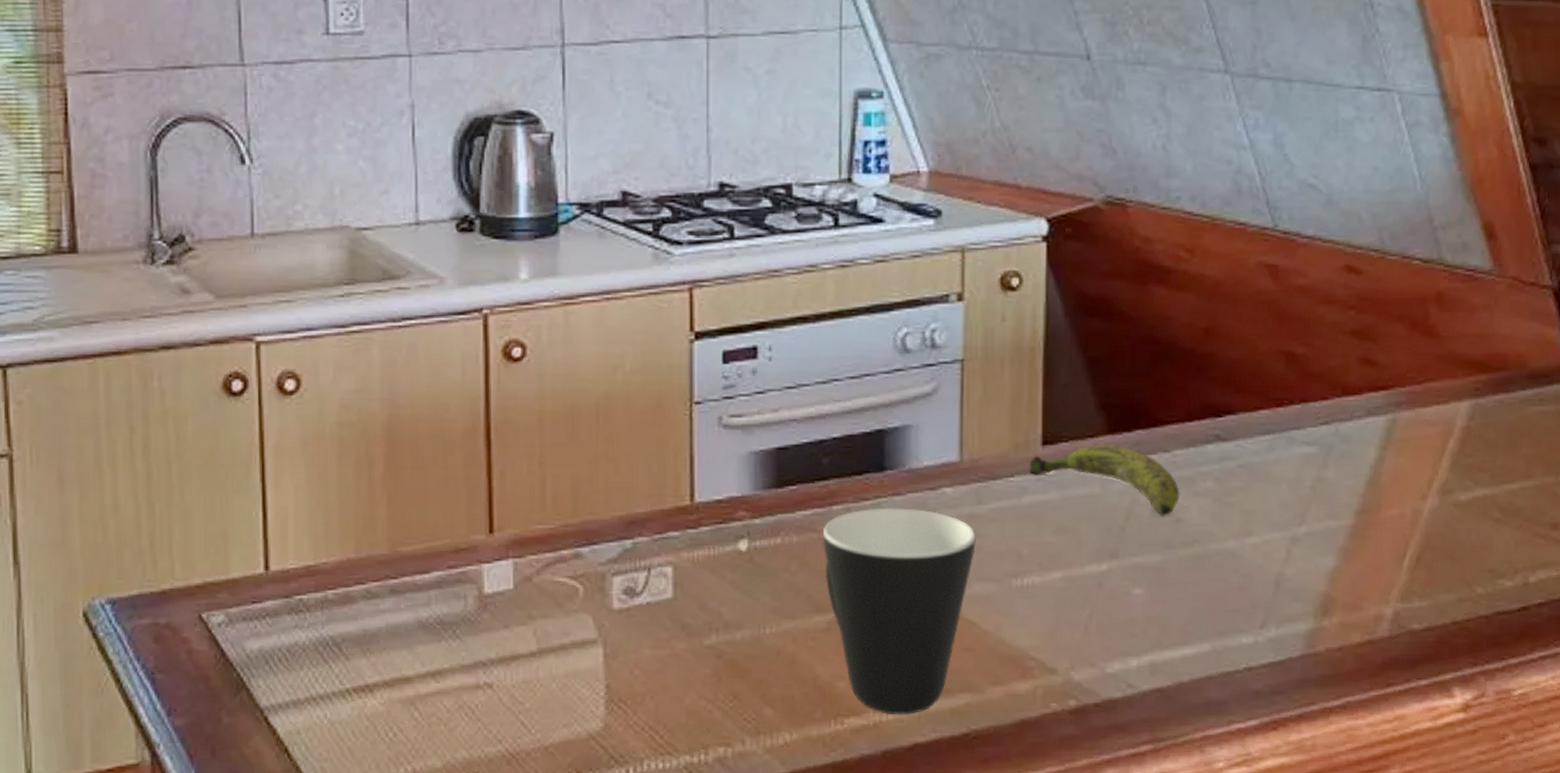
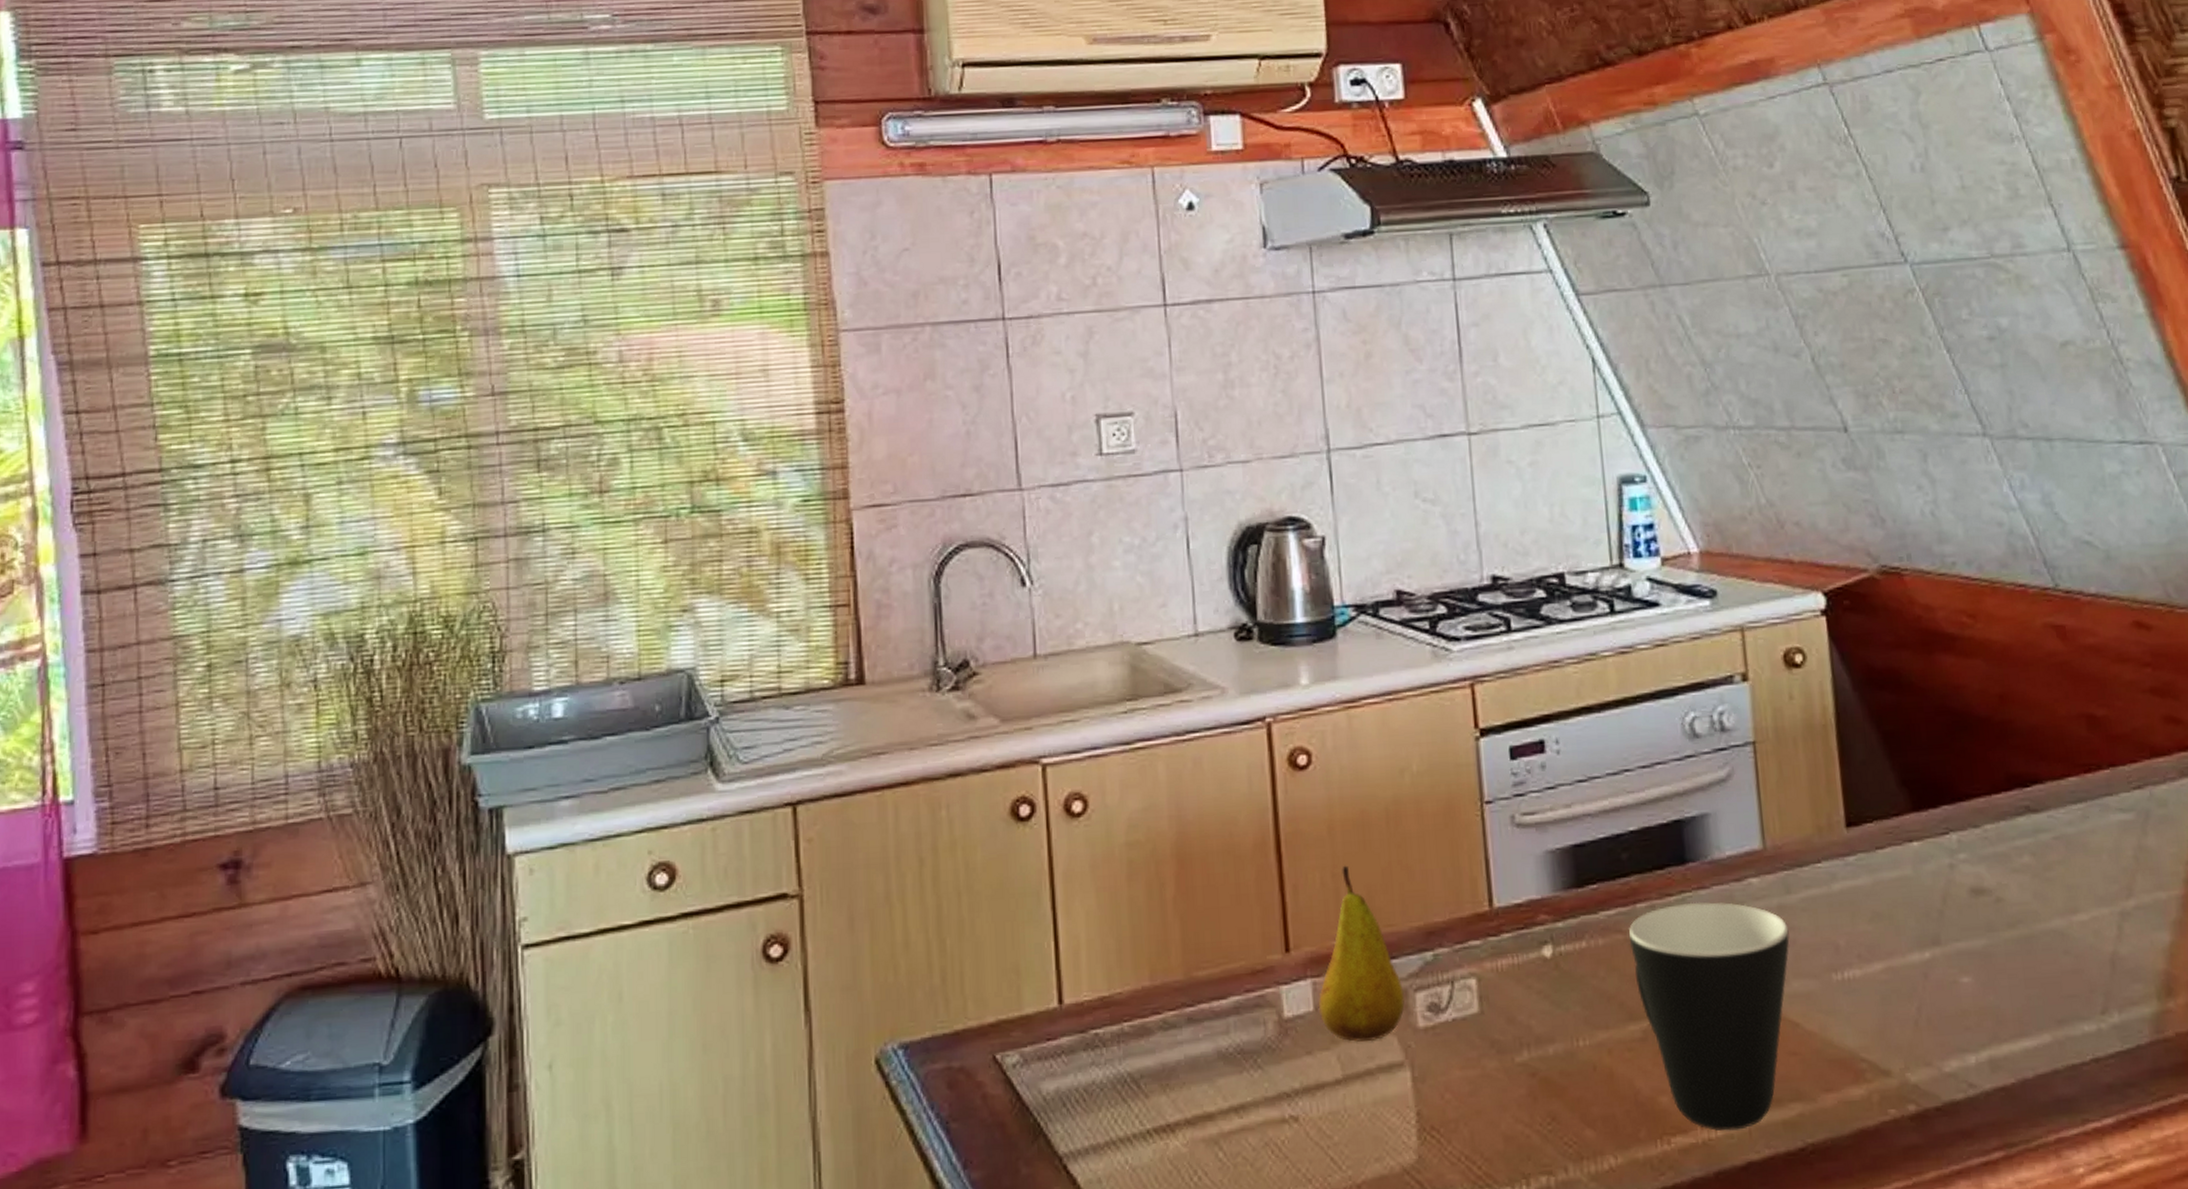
fruit: none [518,455,603,620] -> present [1318,865,1406,1042]
banana: present [1029,444,1180,516] -> none [1835,822,1997,897]

